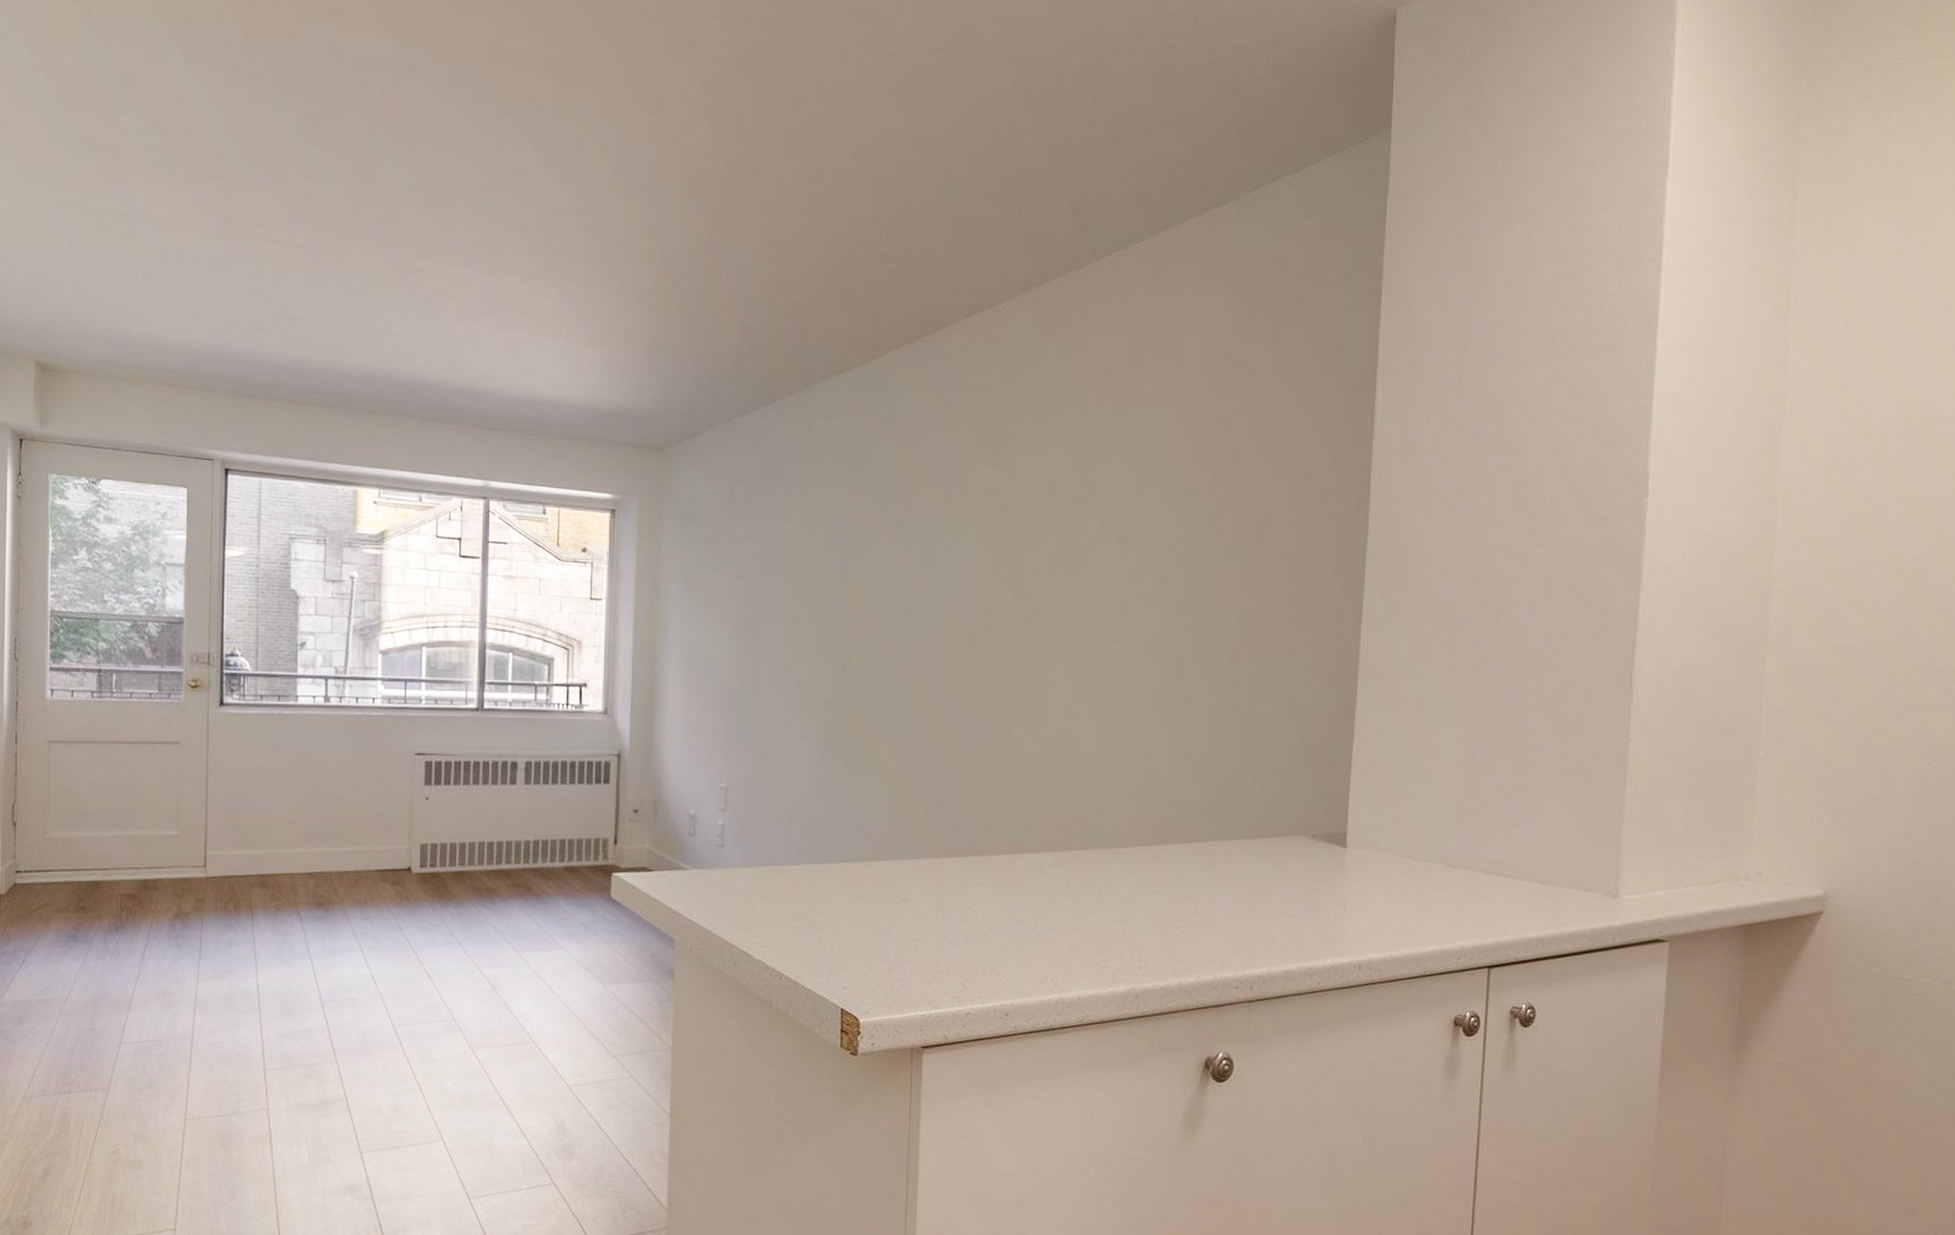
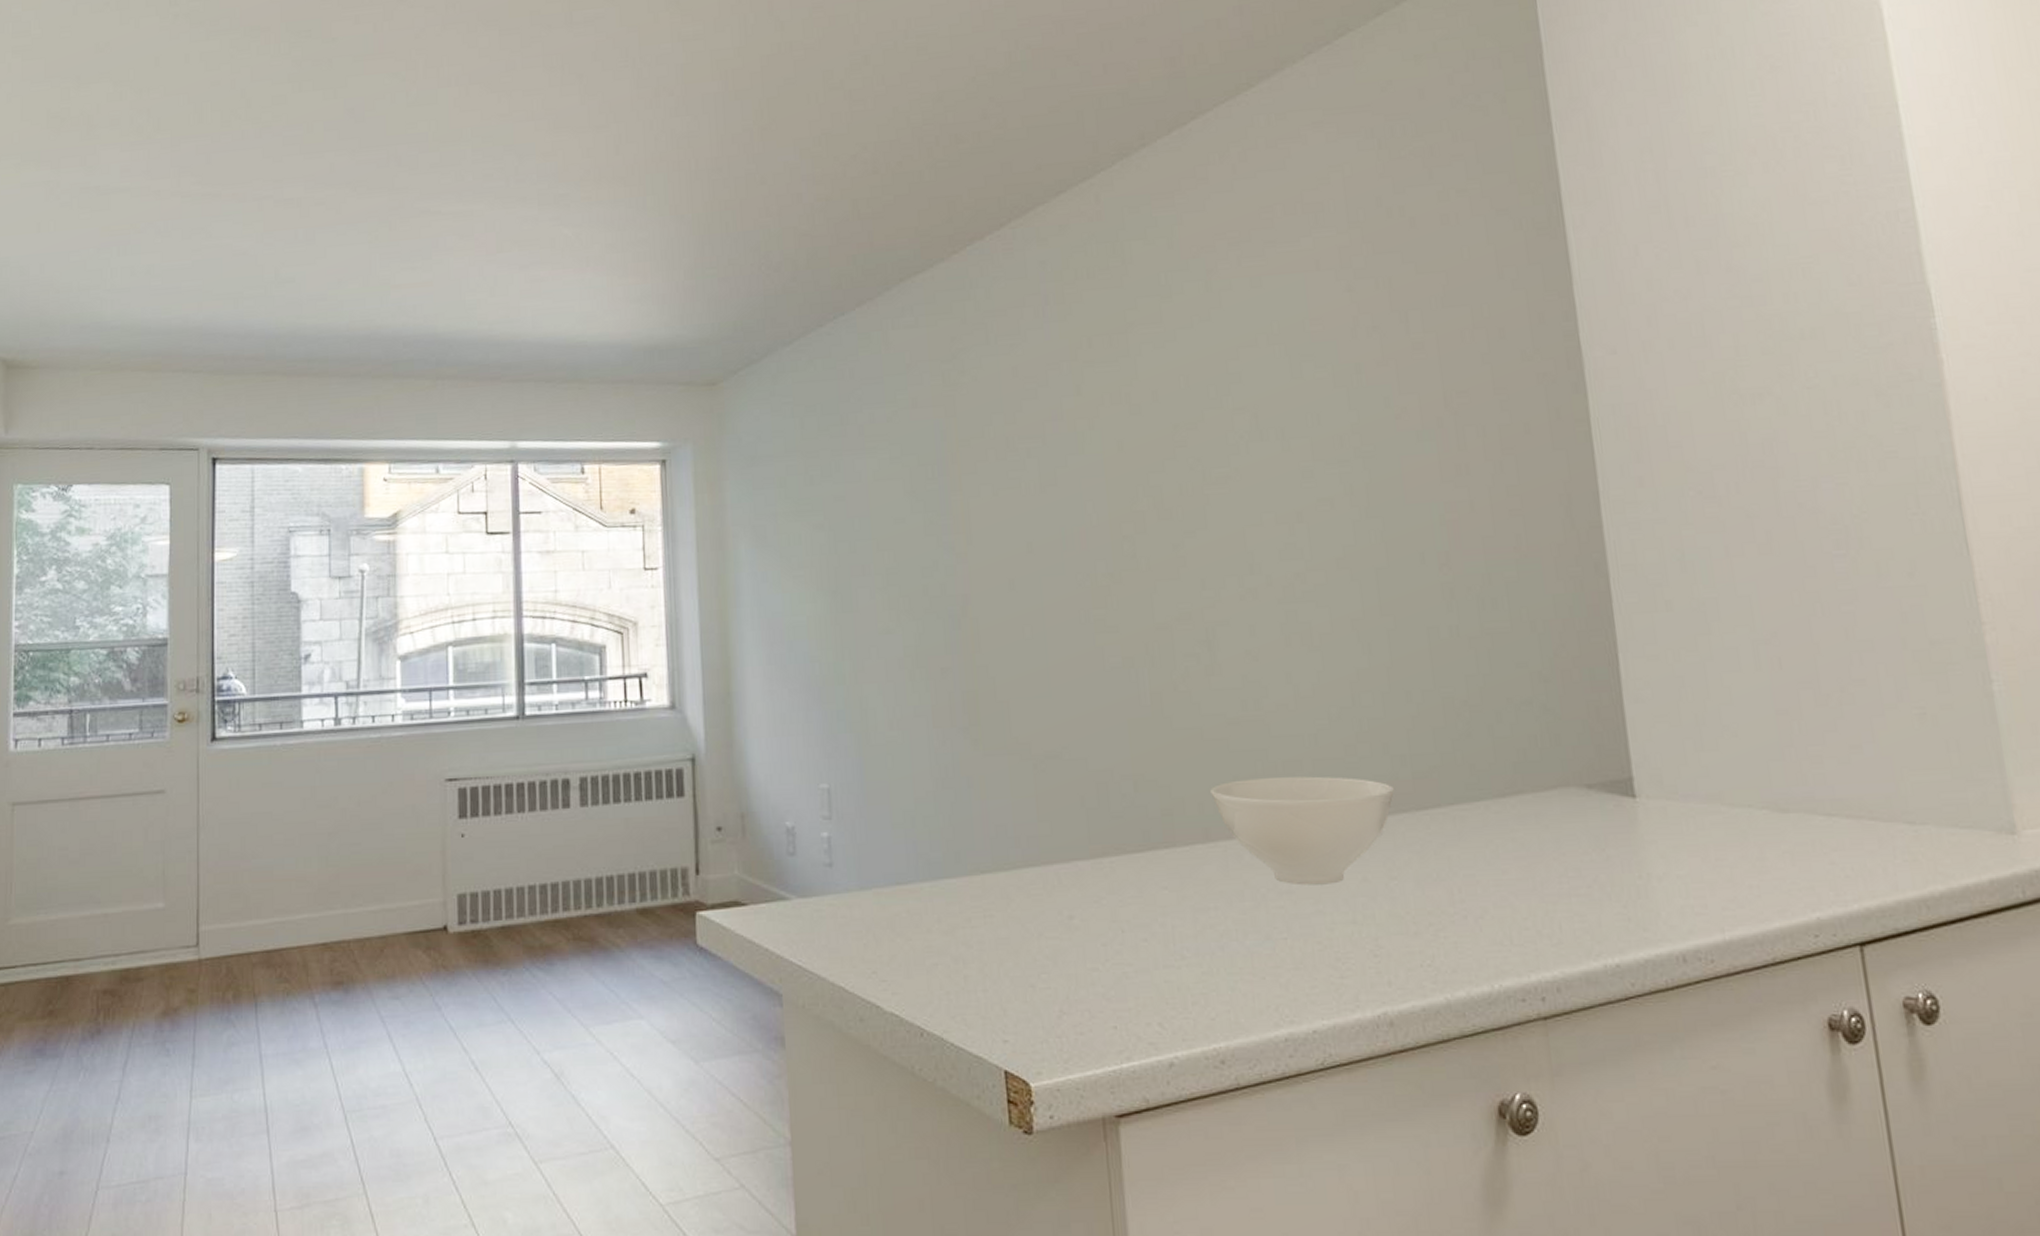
bowl: none [1025,808,1166,893] -> present [1210,776,1394,886]

